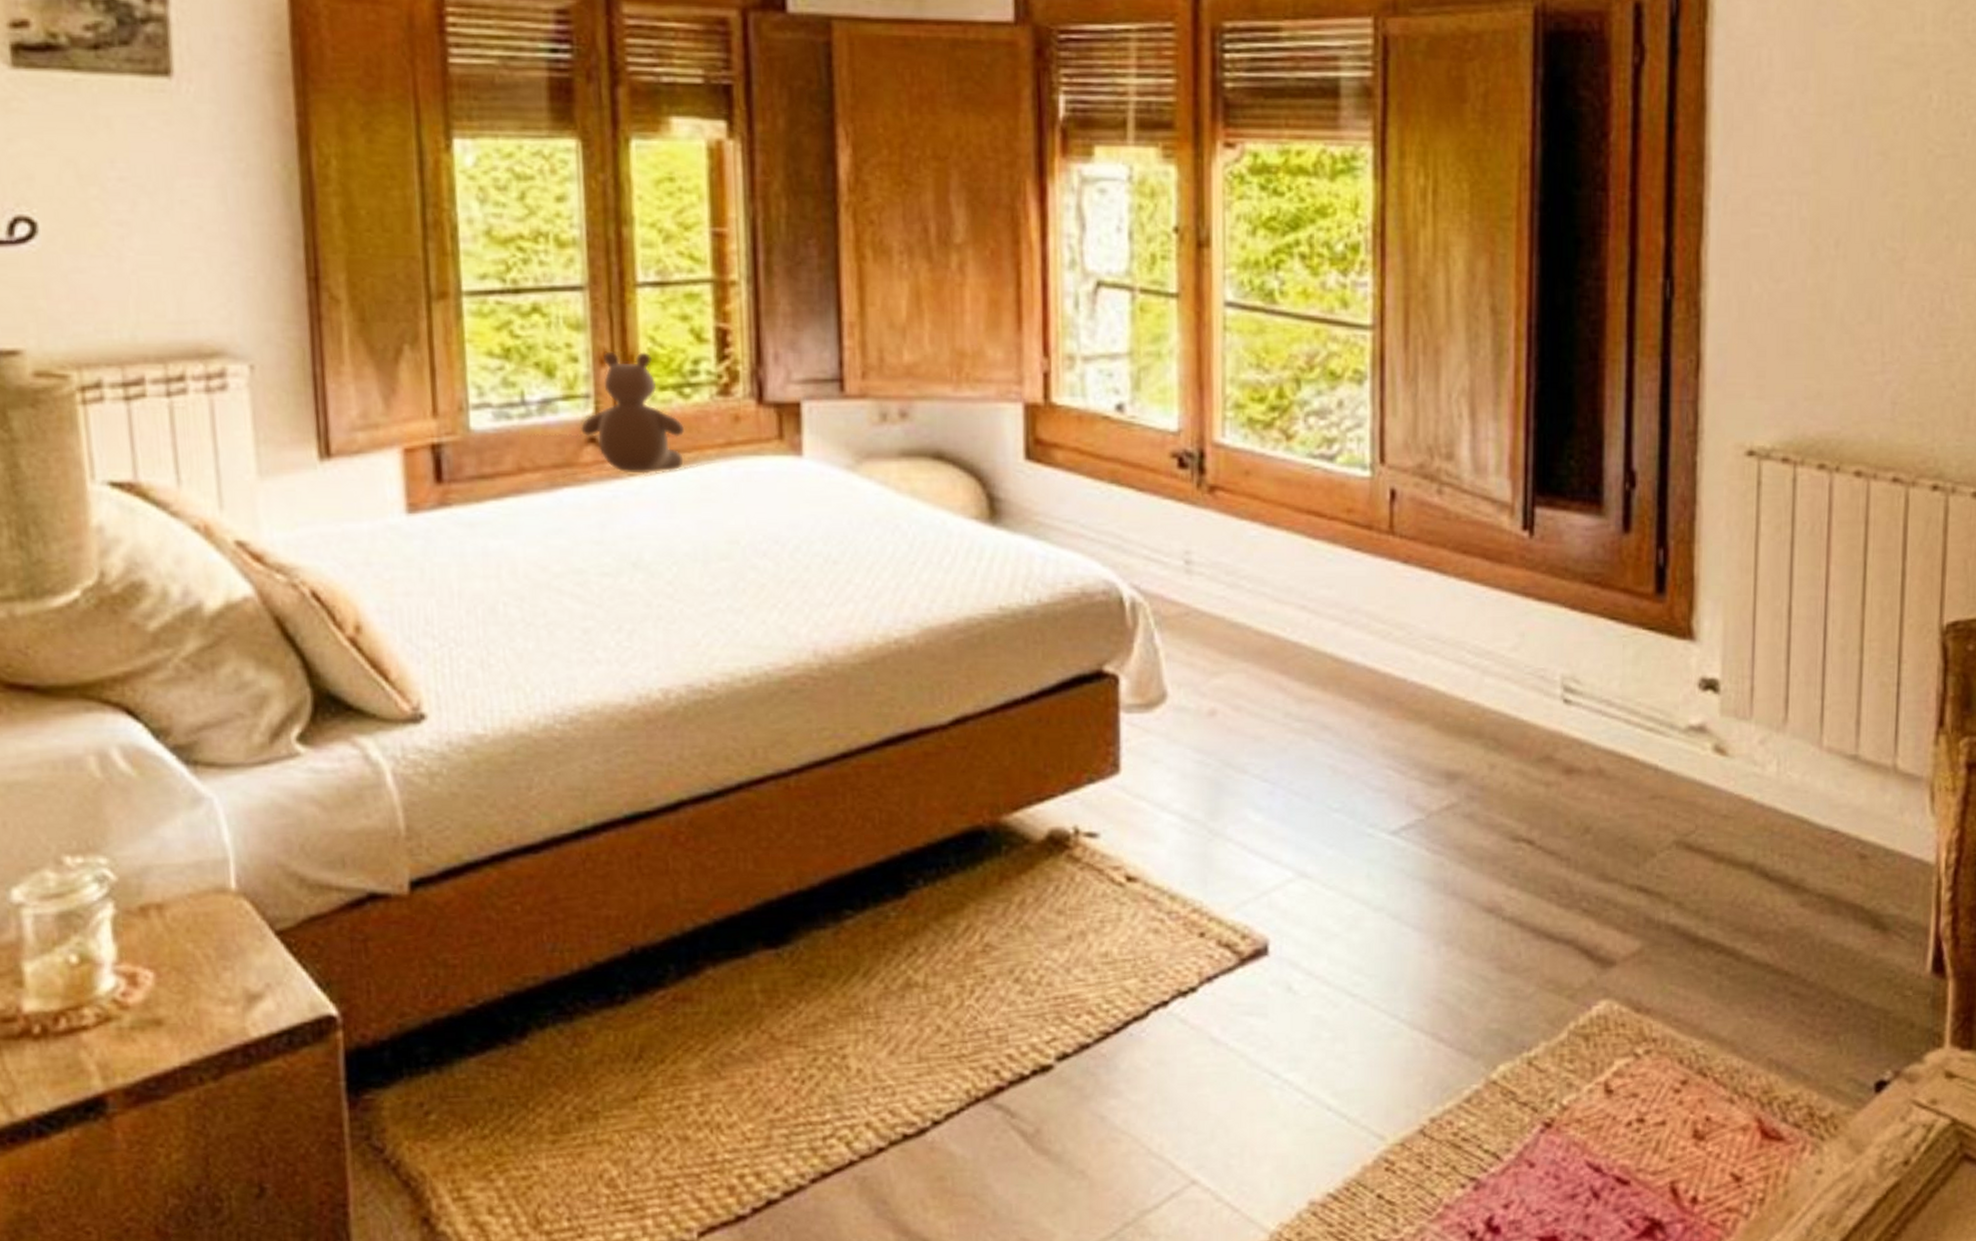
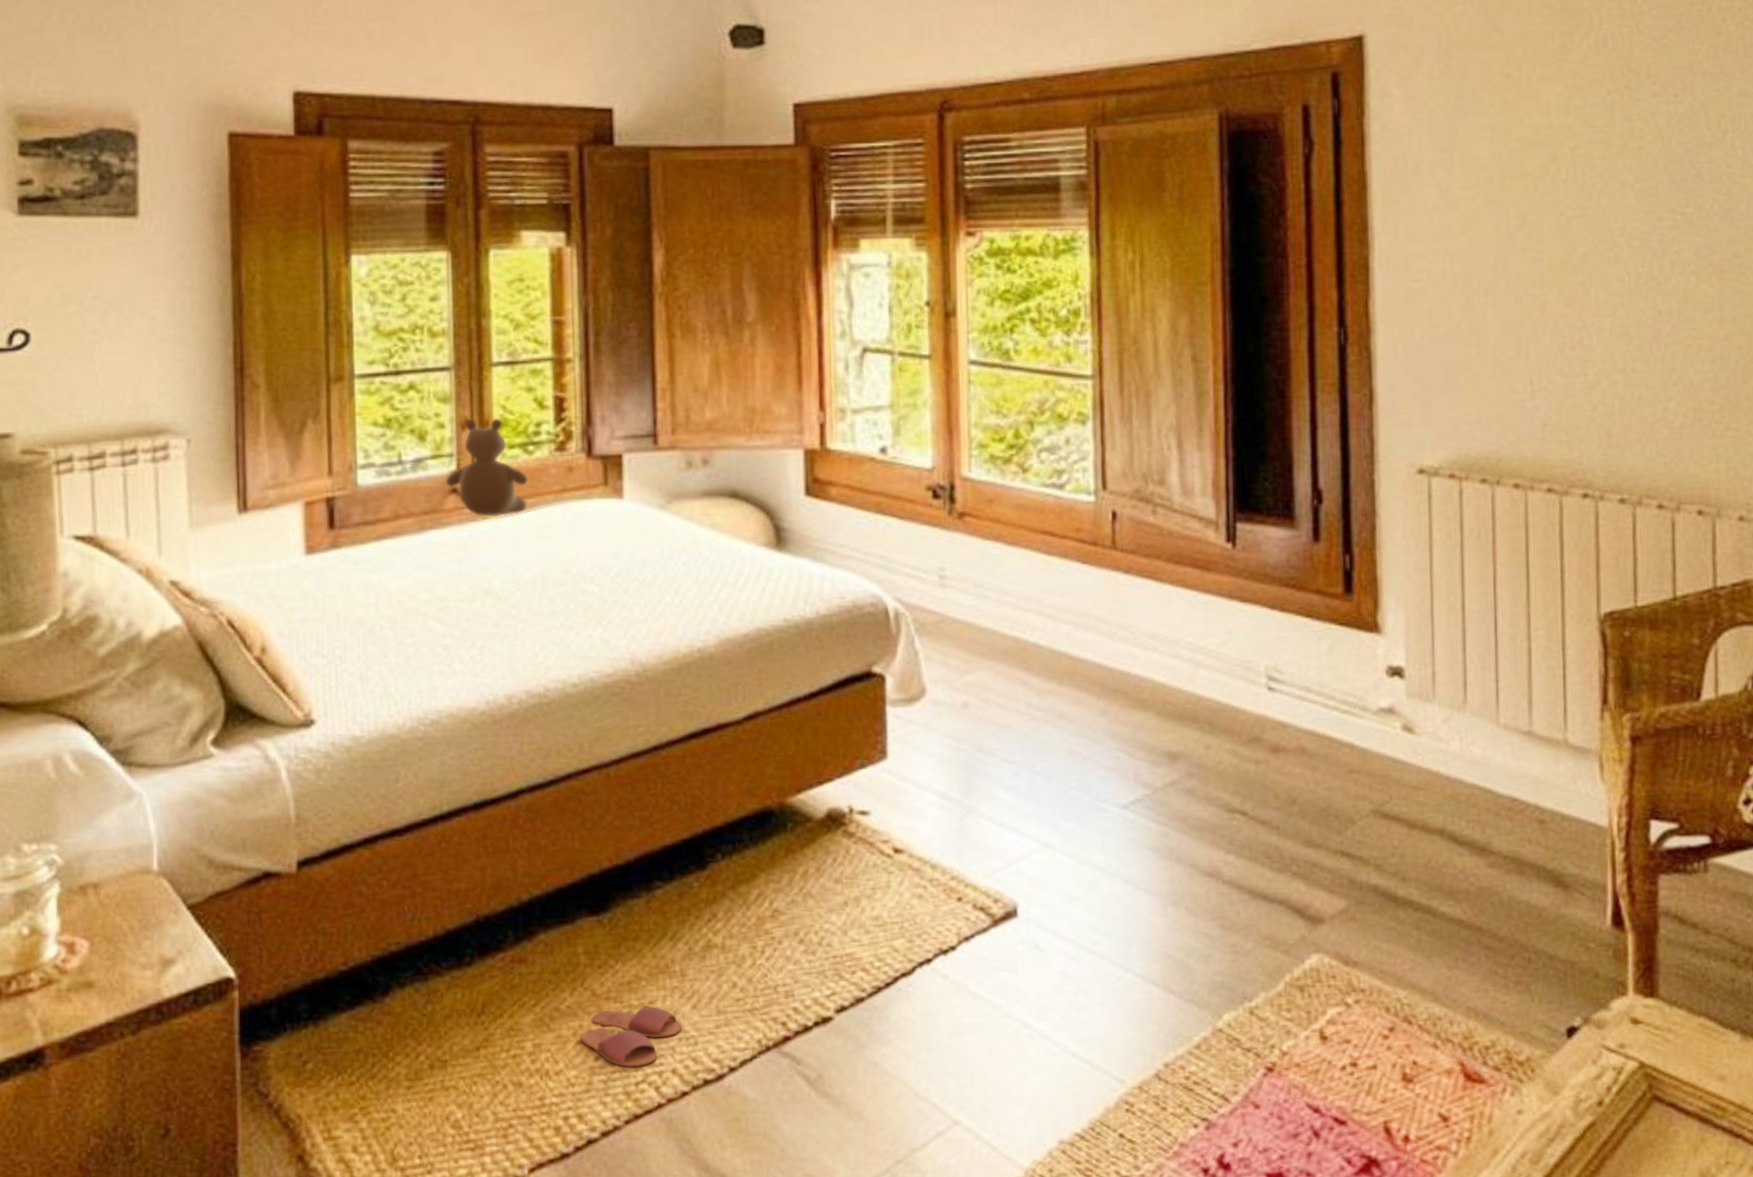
slippers: none [756,1050,877,1120] -> present [580,1005,682,1067]

